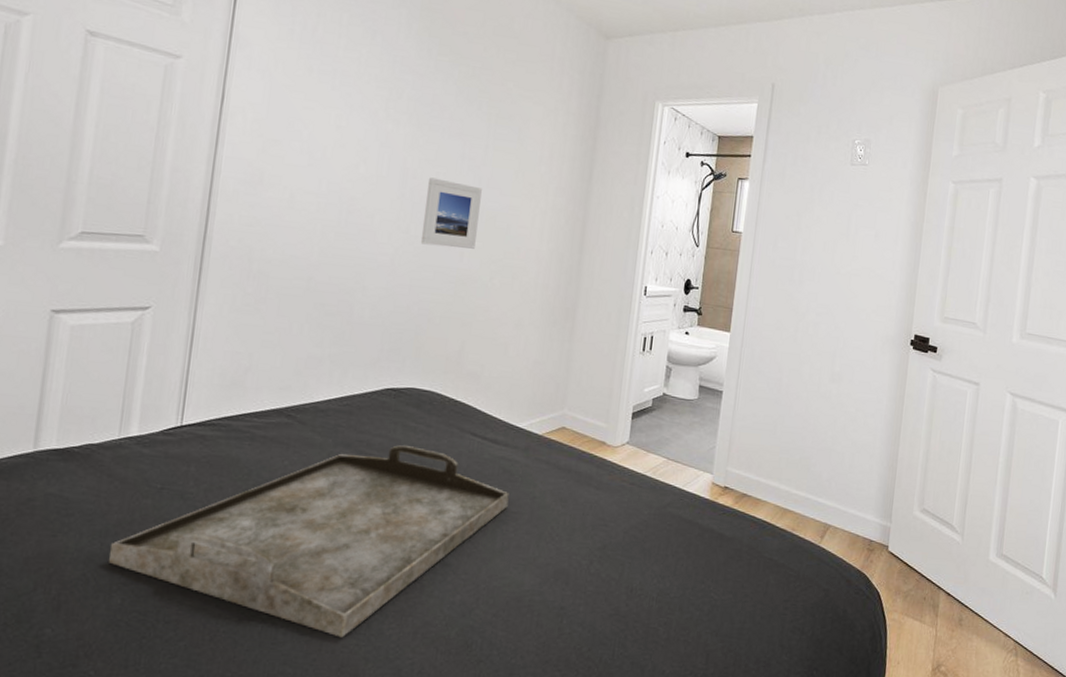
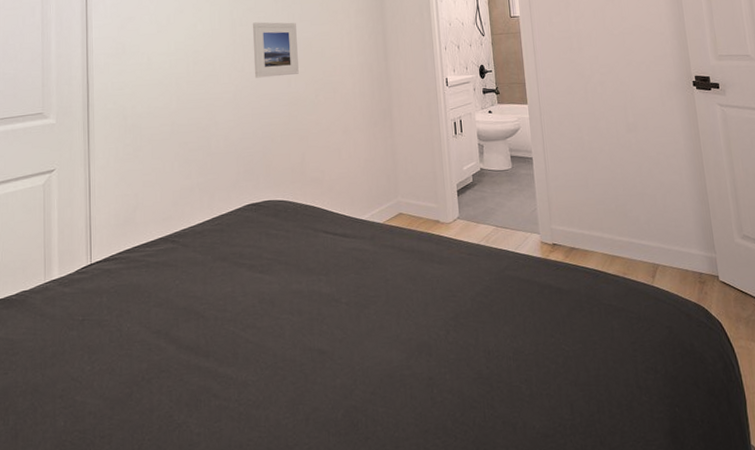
serving tray: present [109,445,509,638] -> none [50,251,366,432]

